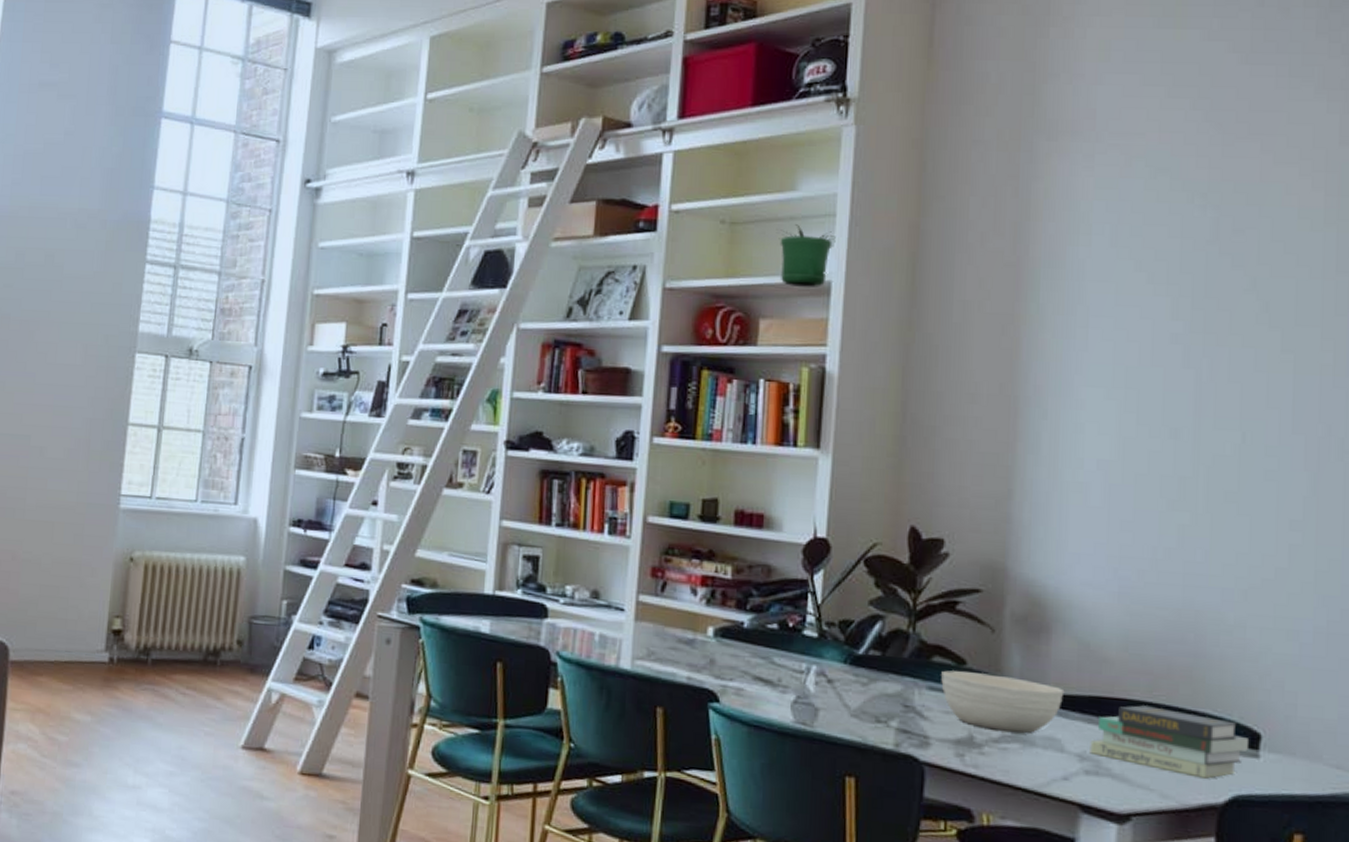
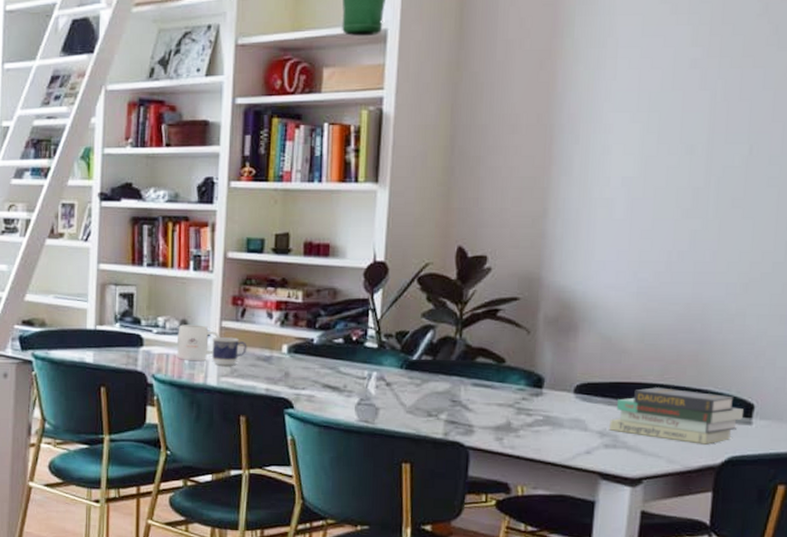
mug: none [586,595,636,640] -> present [177,324,220,362]
cup: none [626,613,667,649] -> present [212,337,247,367]
bowl: present [941,670,1065,733] -> none [484,368,589,417]

